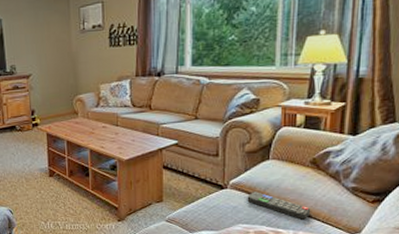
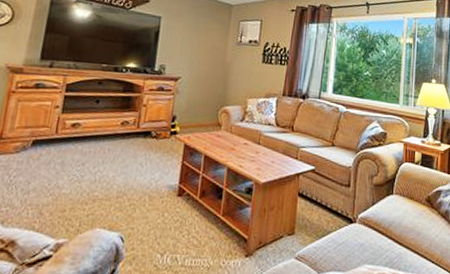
remote control: present [247,192,311,220] -> none [373,228,427,261]

